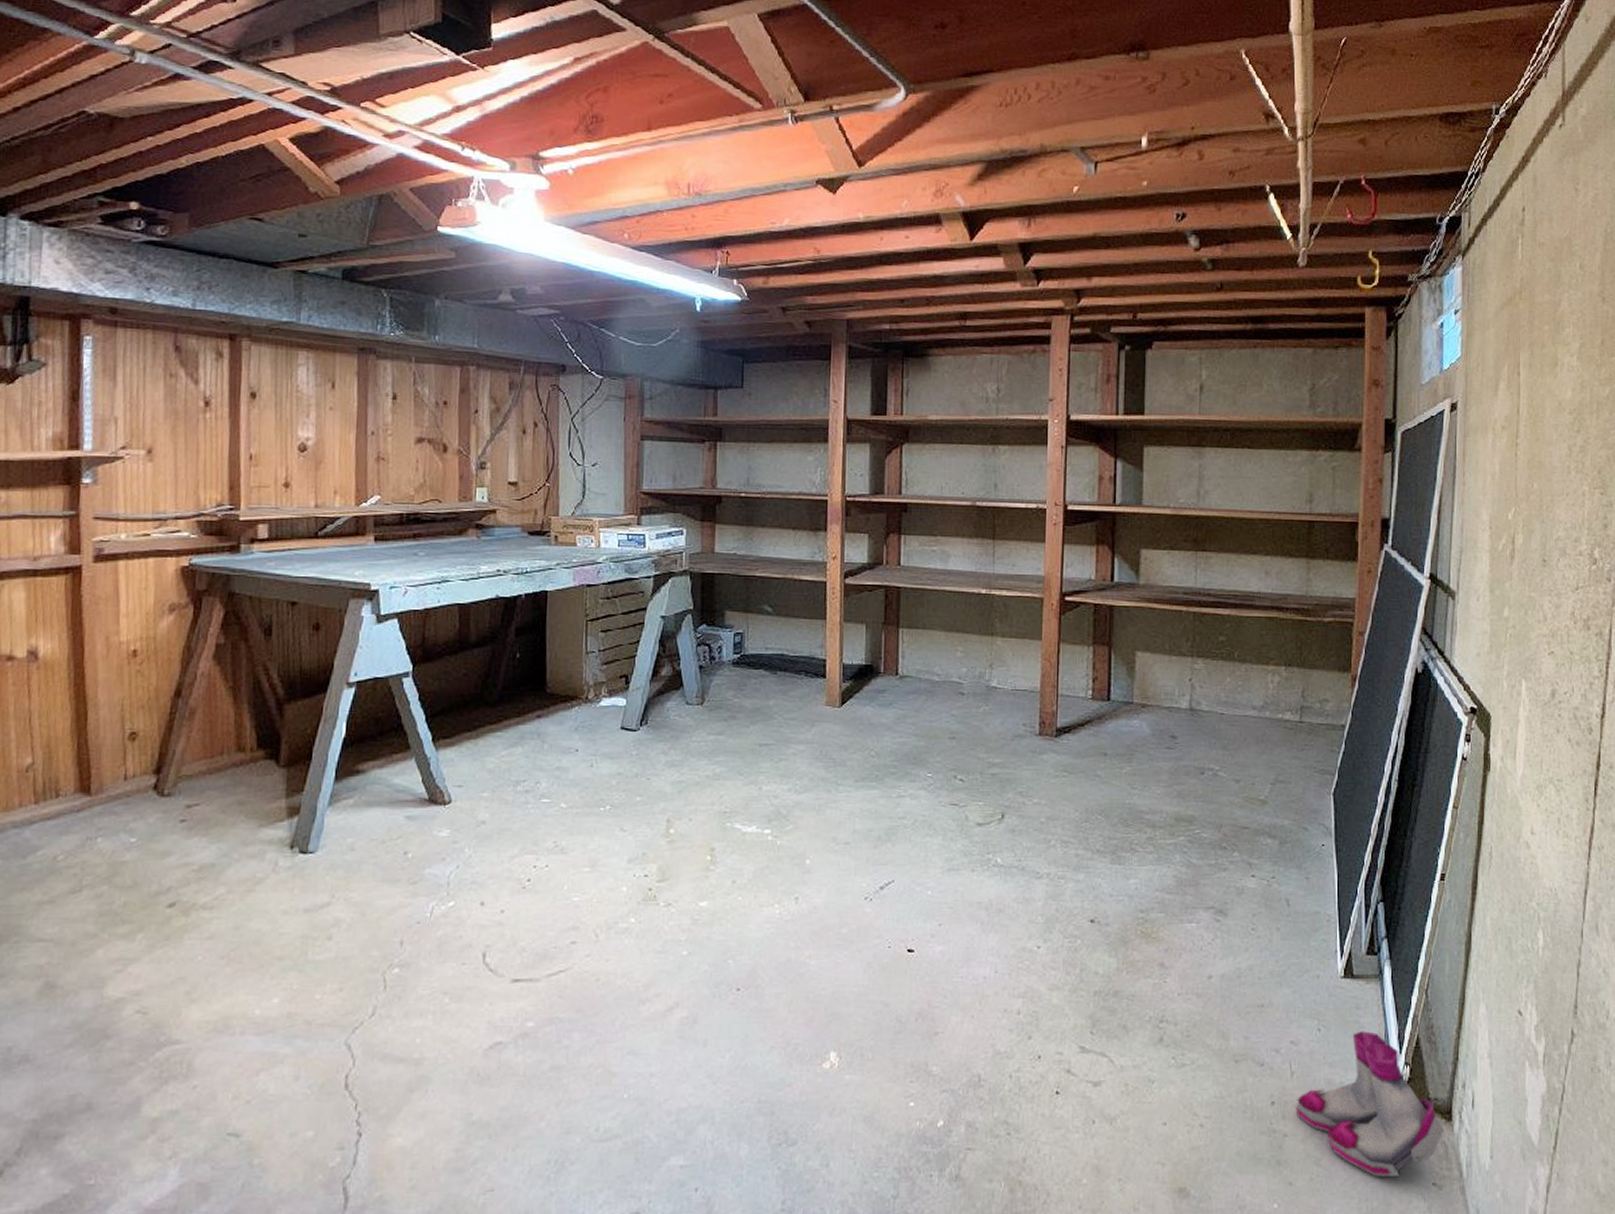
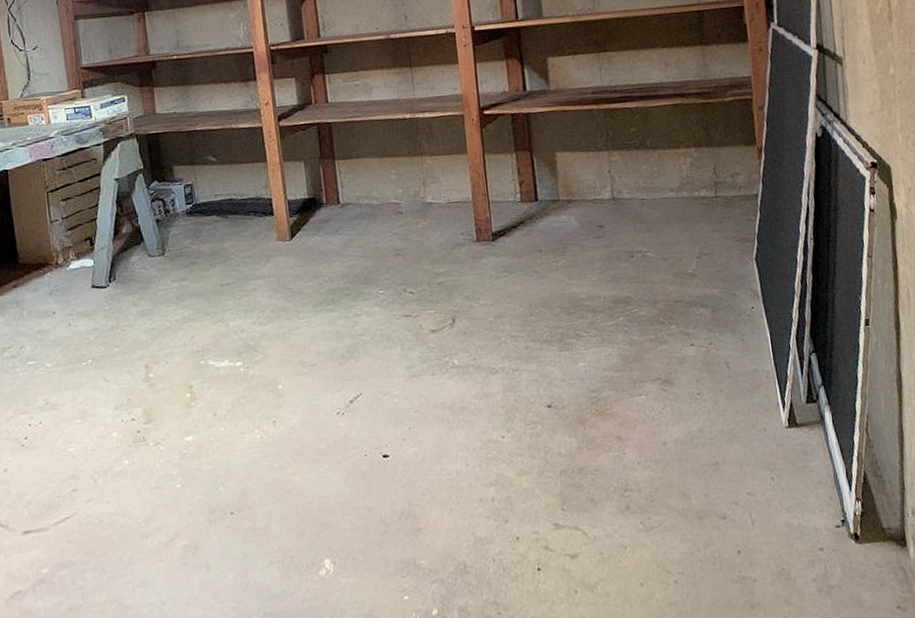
boots: present [1295,1031,1444,1177] -> none [760,474,901,608]

